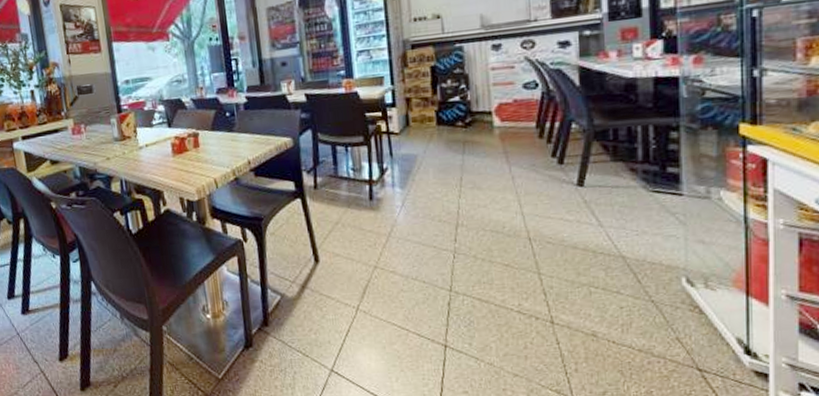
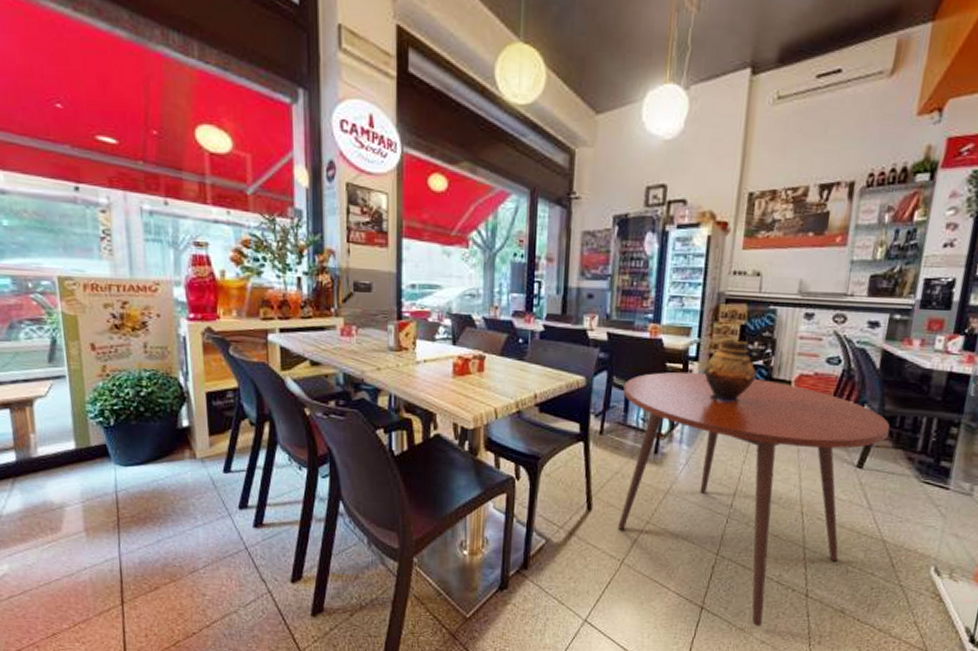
dining table: none [329,114,605,360] -> present [617,372,891,627]
vase: none [403,81,456,141] -> present [704,339,757,402]

